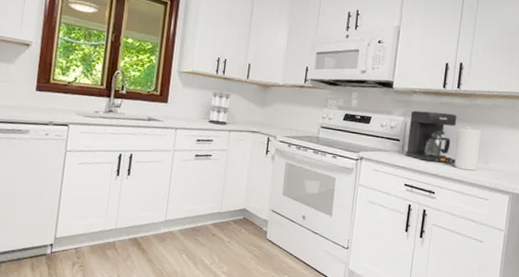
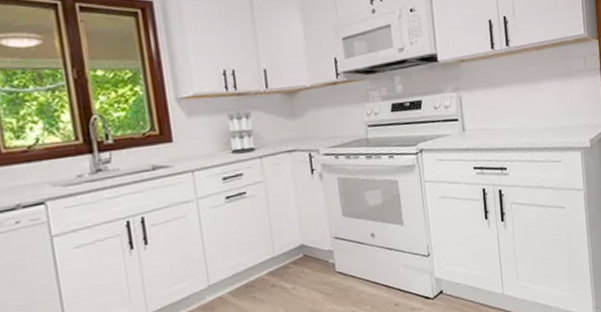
coffee maker: present [406,110,457,164] -> none [463,76,521,137]
paper towel holder: present [454,126,482,171] -> none [515,86,544,136]

